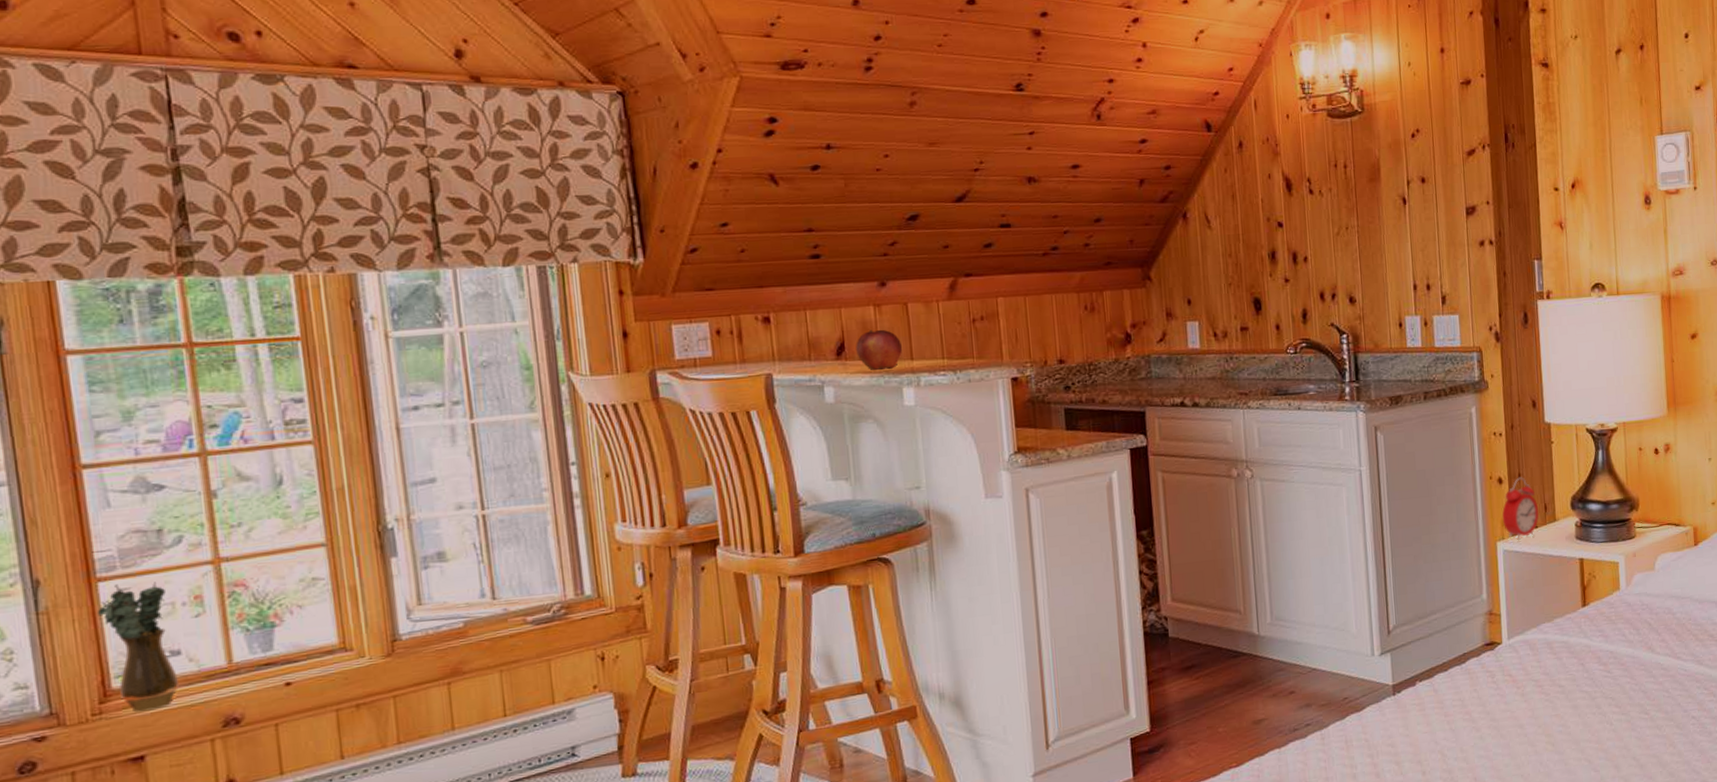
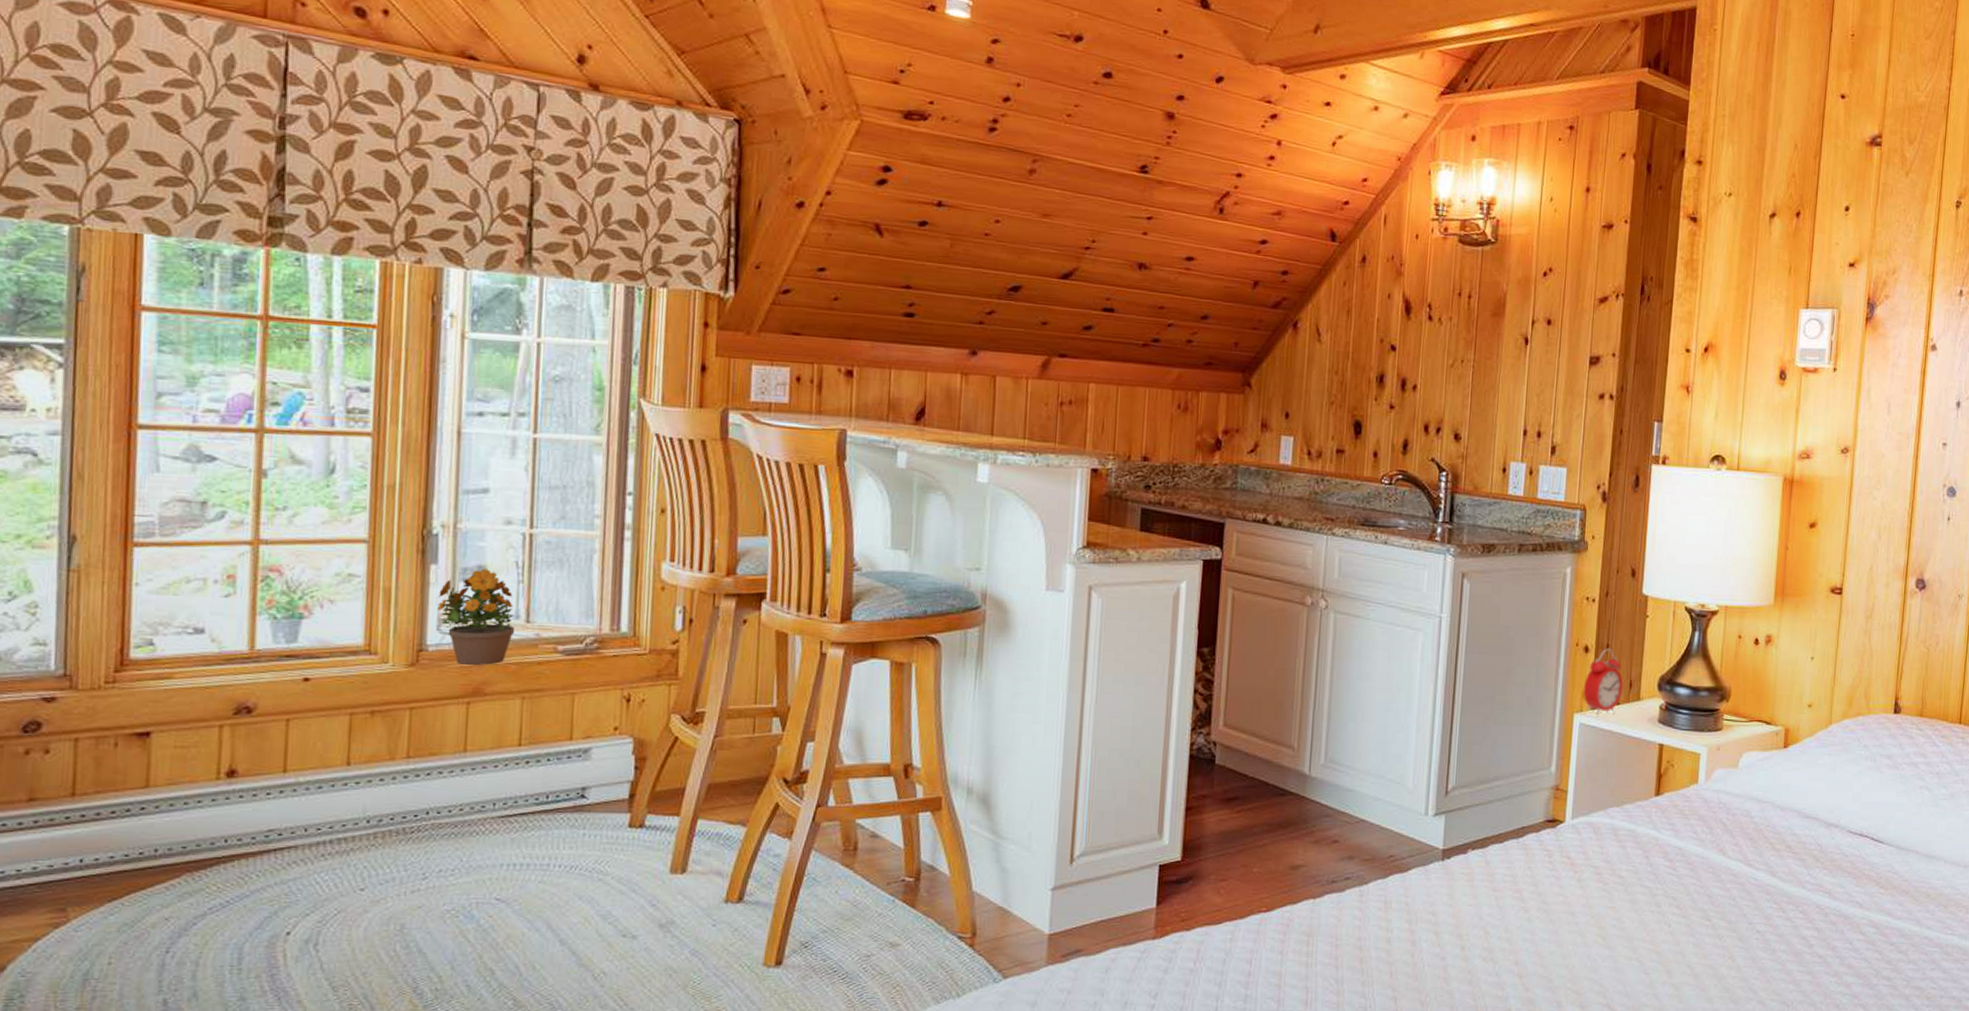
vase: present [98,582,179,713] -> none [129,552,200,687]
flowerpot: none [402,554,483,649] -> present [437,569,516,666]
fruit: present [856,329,903,370] -> none [936,398,985,443]

